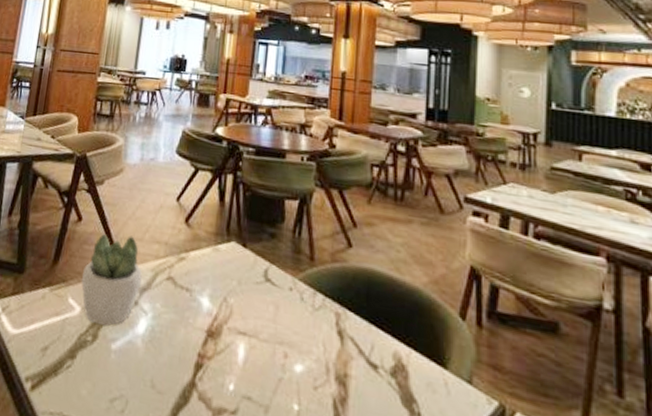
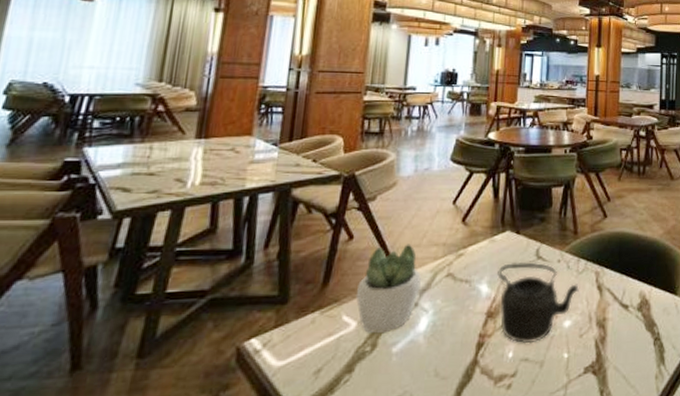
teapot: none [220,279,314,381] -> present [497,262,579,344]

